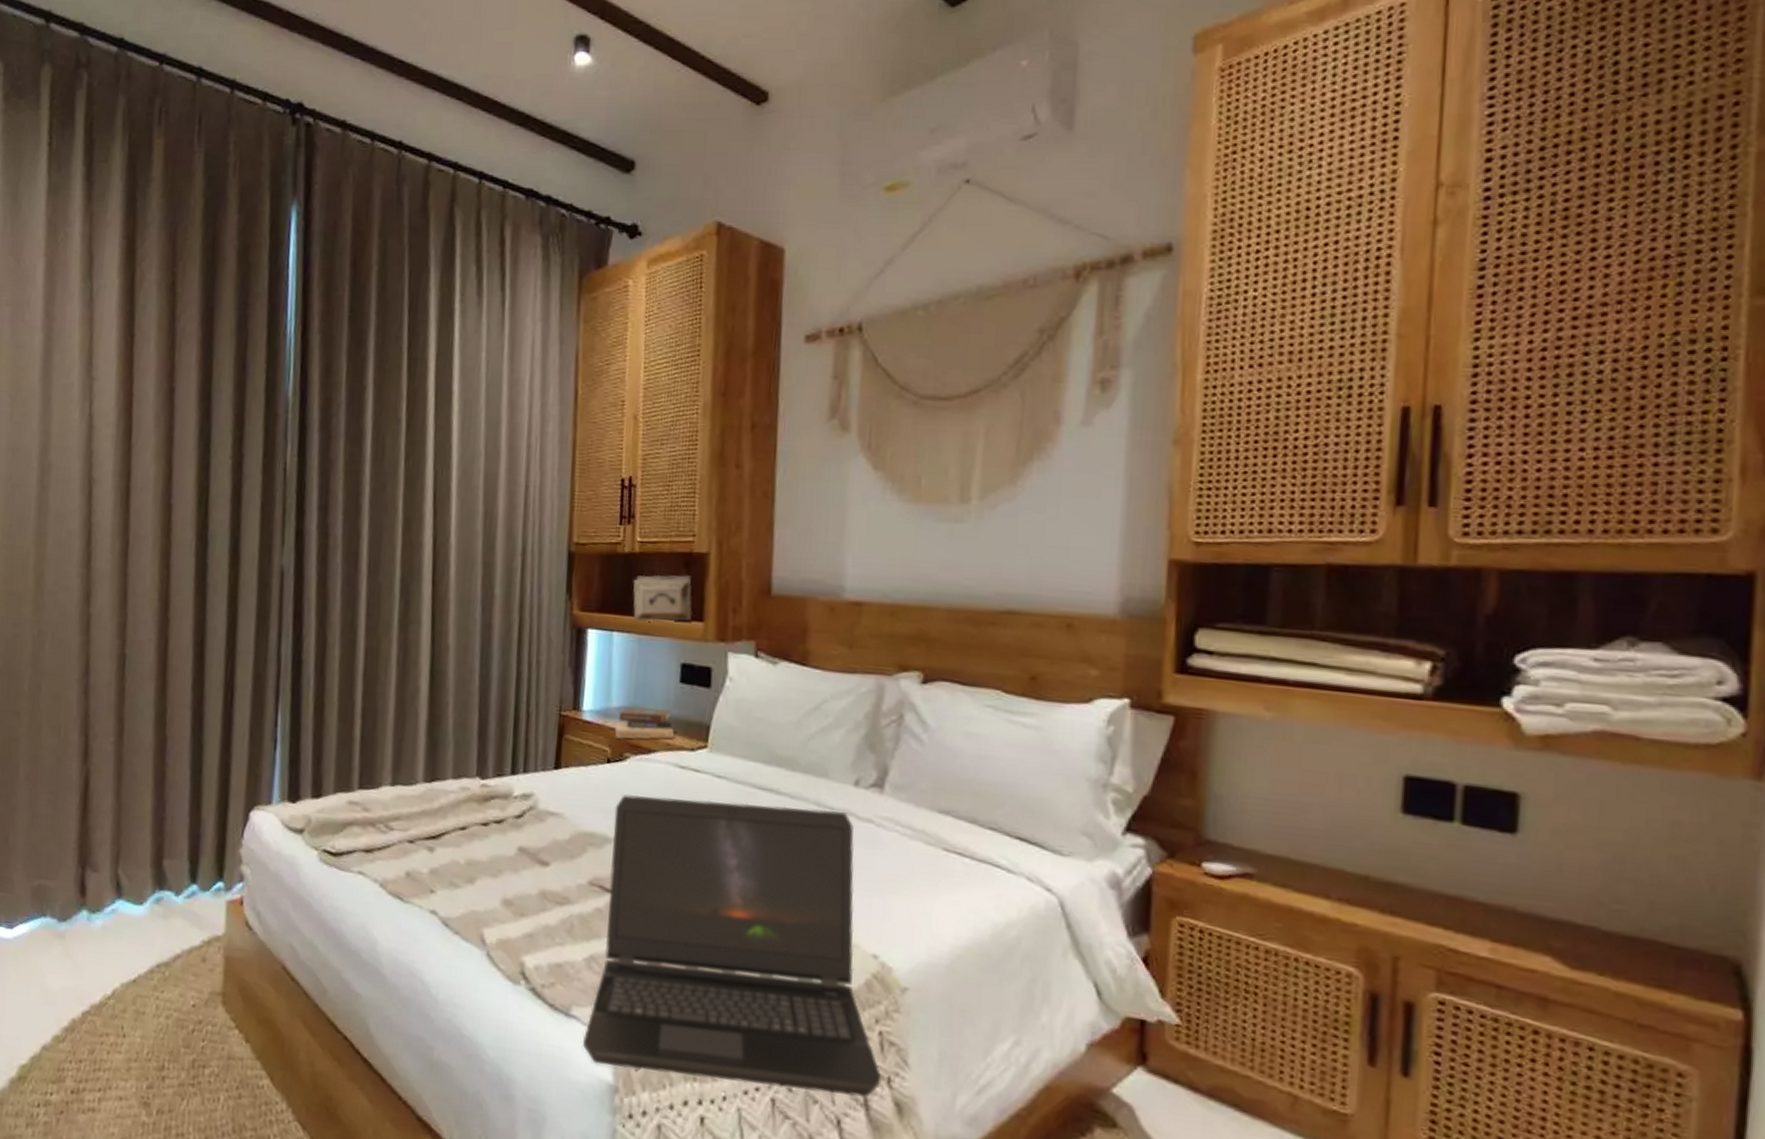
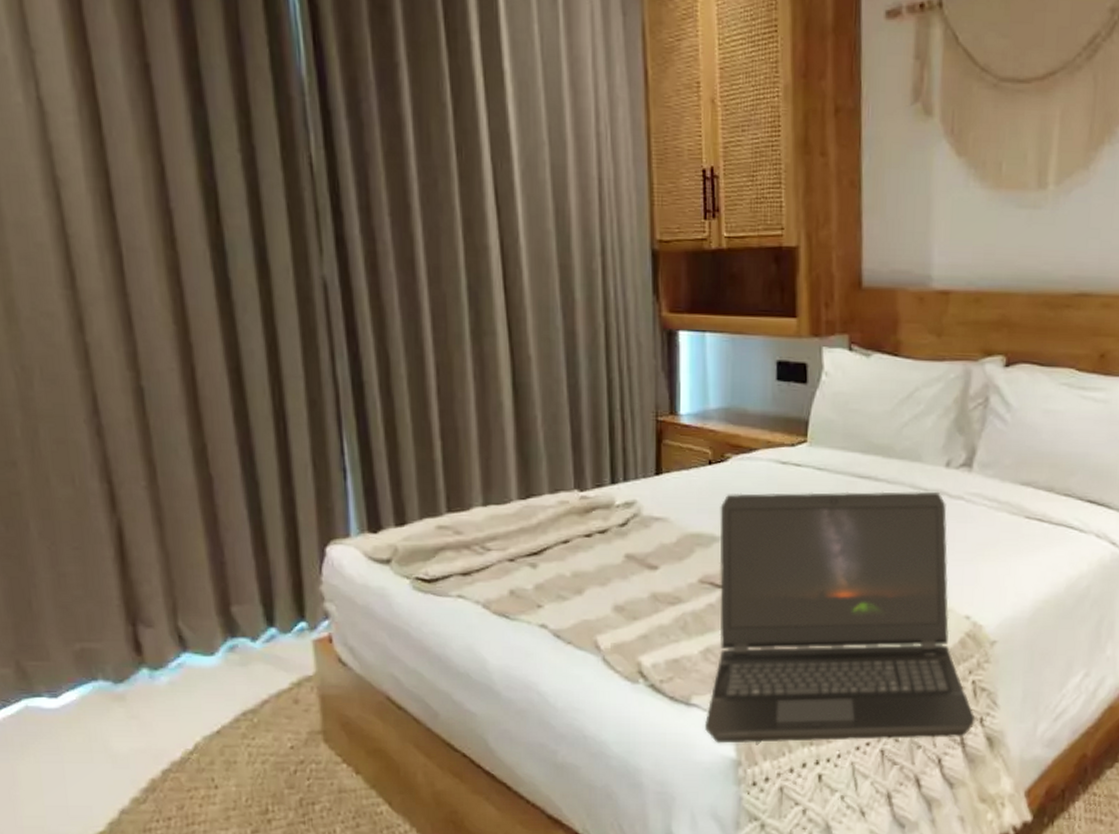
books: present [614,706,674,740] -> none [714,407,773,440]
decorative box: present [633,574,693,622] -> none [722,270,785,321]

